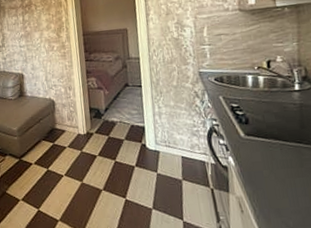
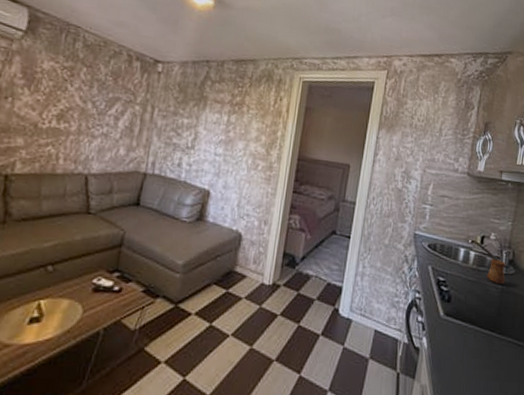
cup: none [281,78,302,101] -> present [487,258,506,285]

